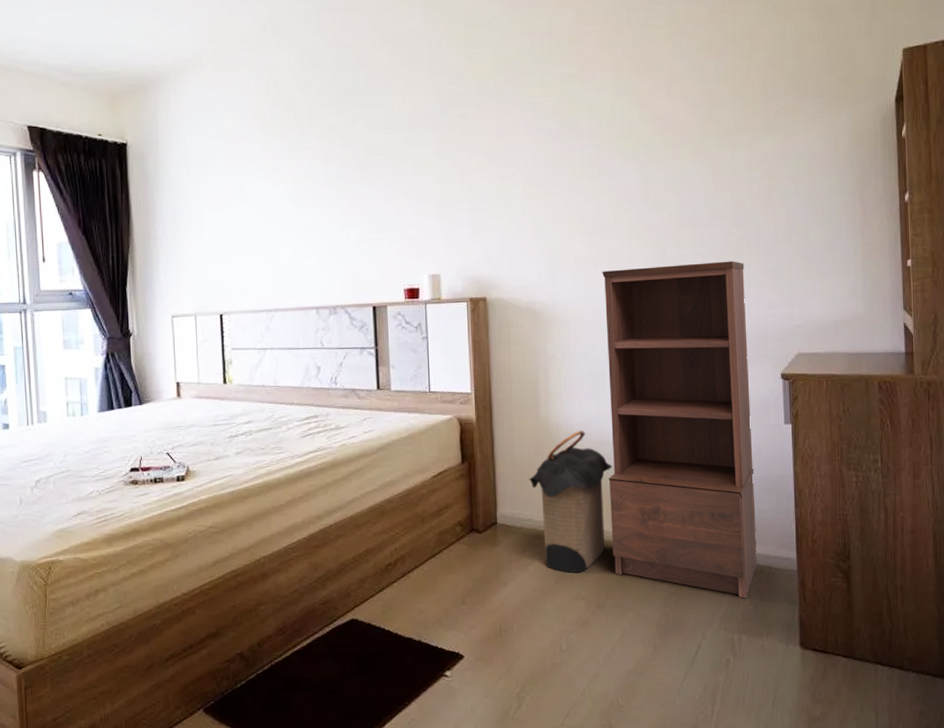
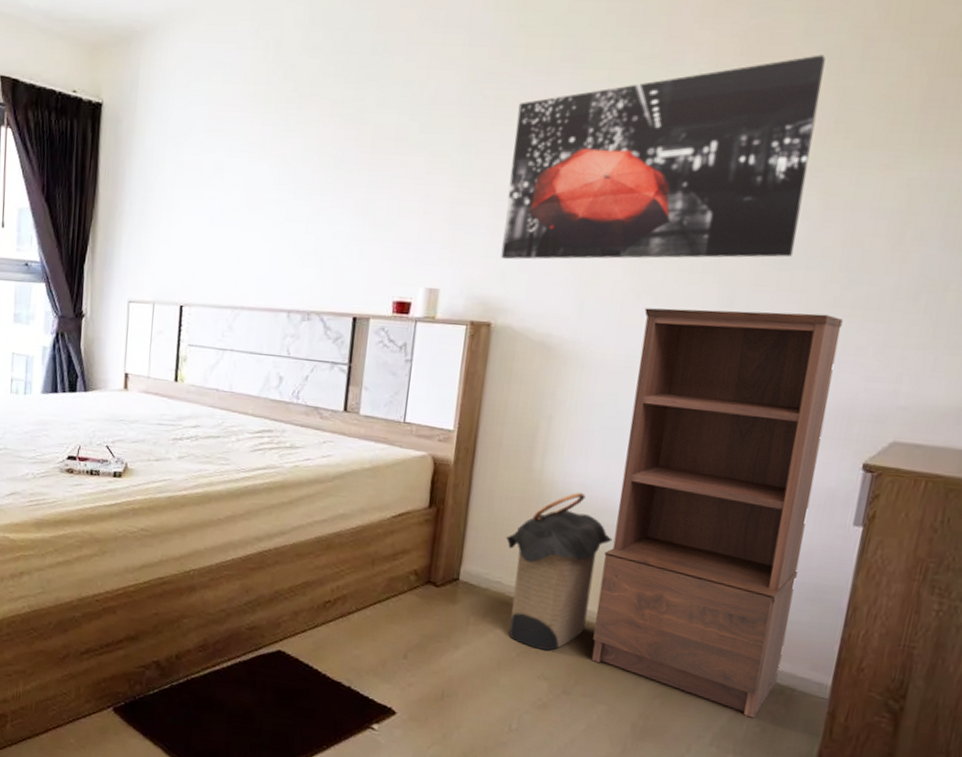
wall art: none [478,67,700,244] -> present [500,54,826,260]

